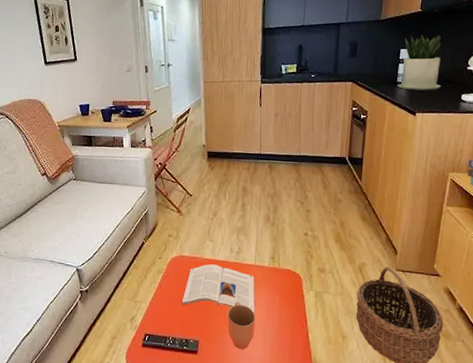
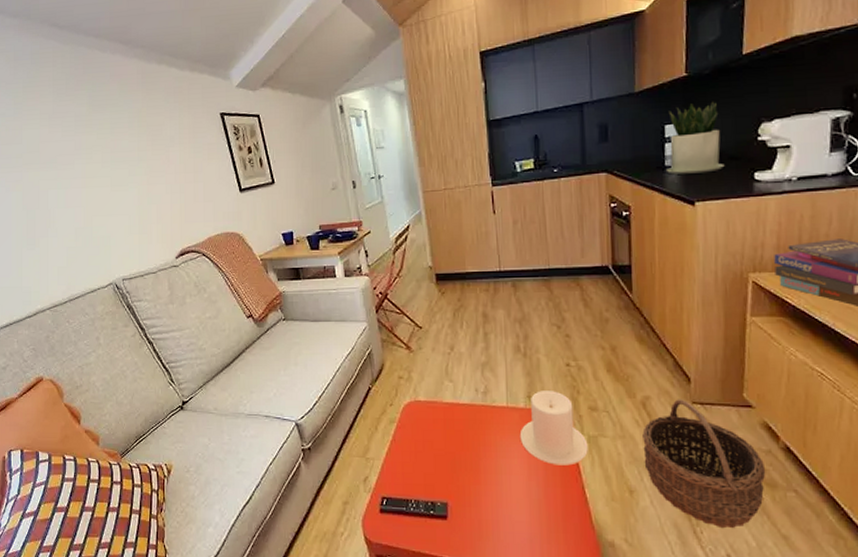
magazine: present [182,264,255,314] -> none [423,409,514,467]
mug: present [227,301,256,349] -> none [480,452,516,512]
candle: none [262,253,315,315] -> present [519,391,588,466]

